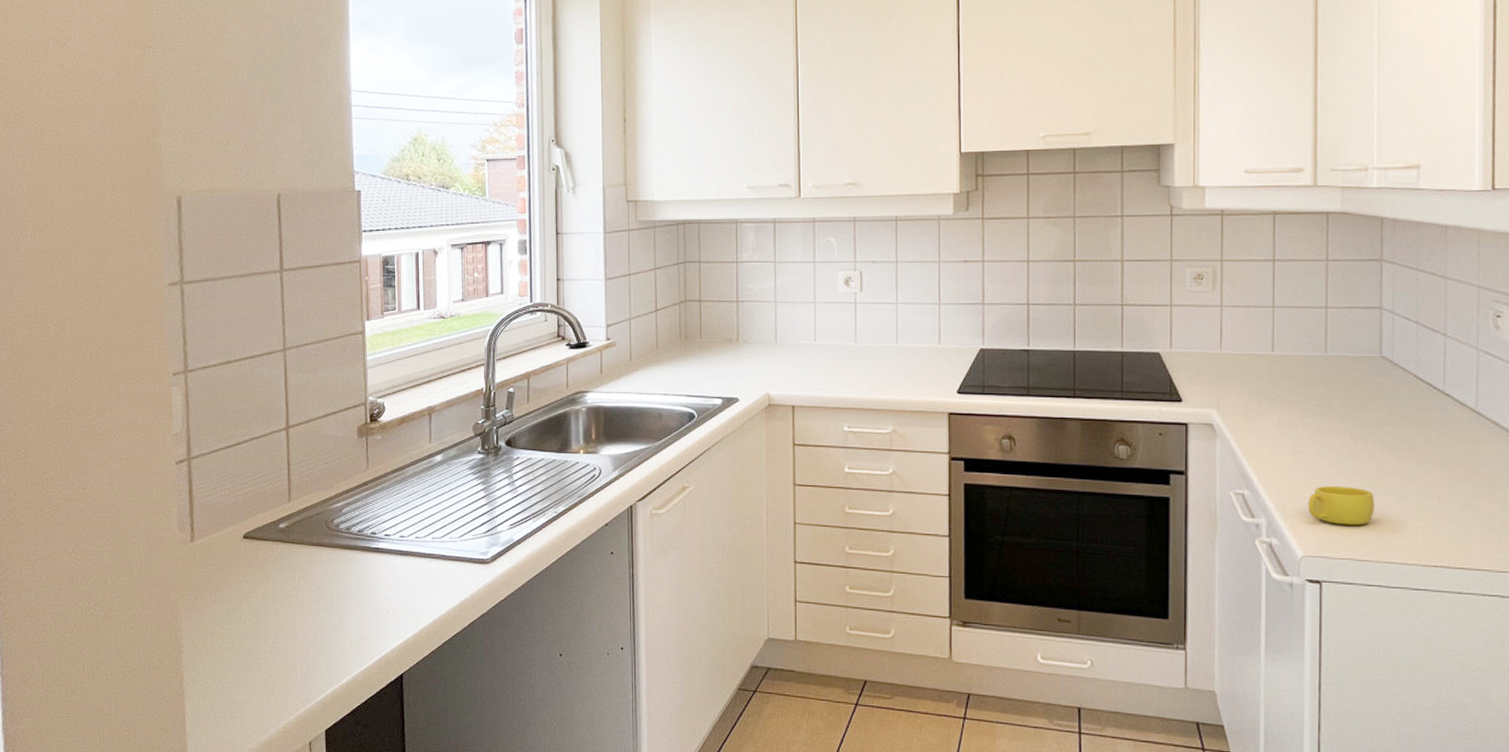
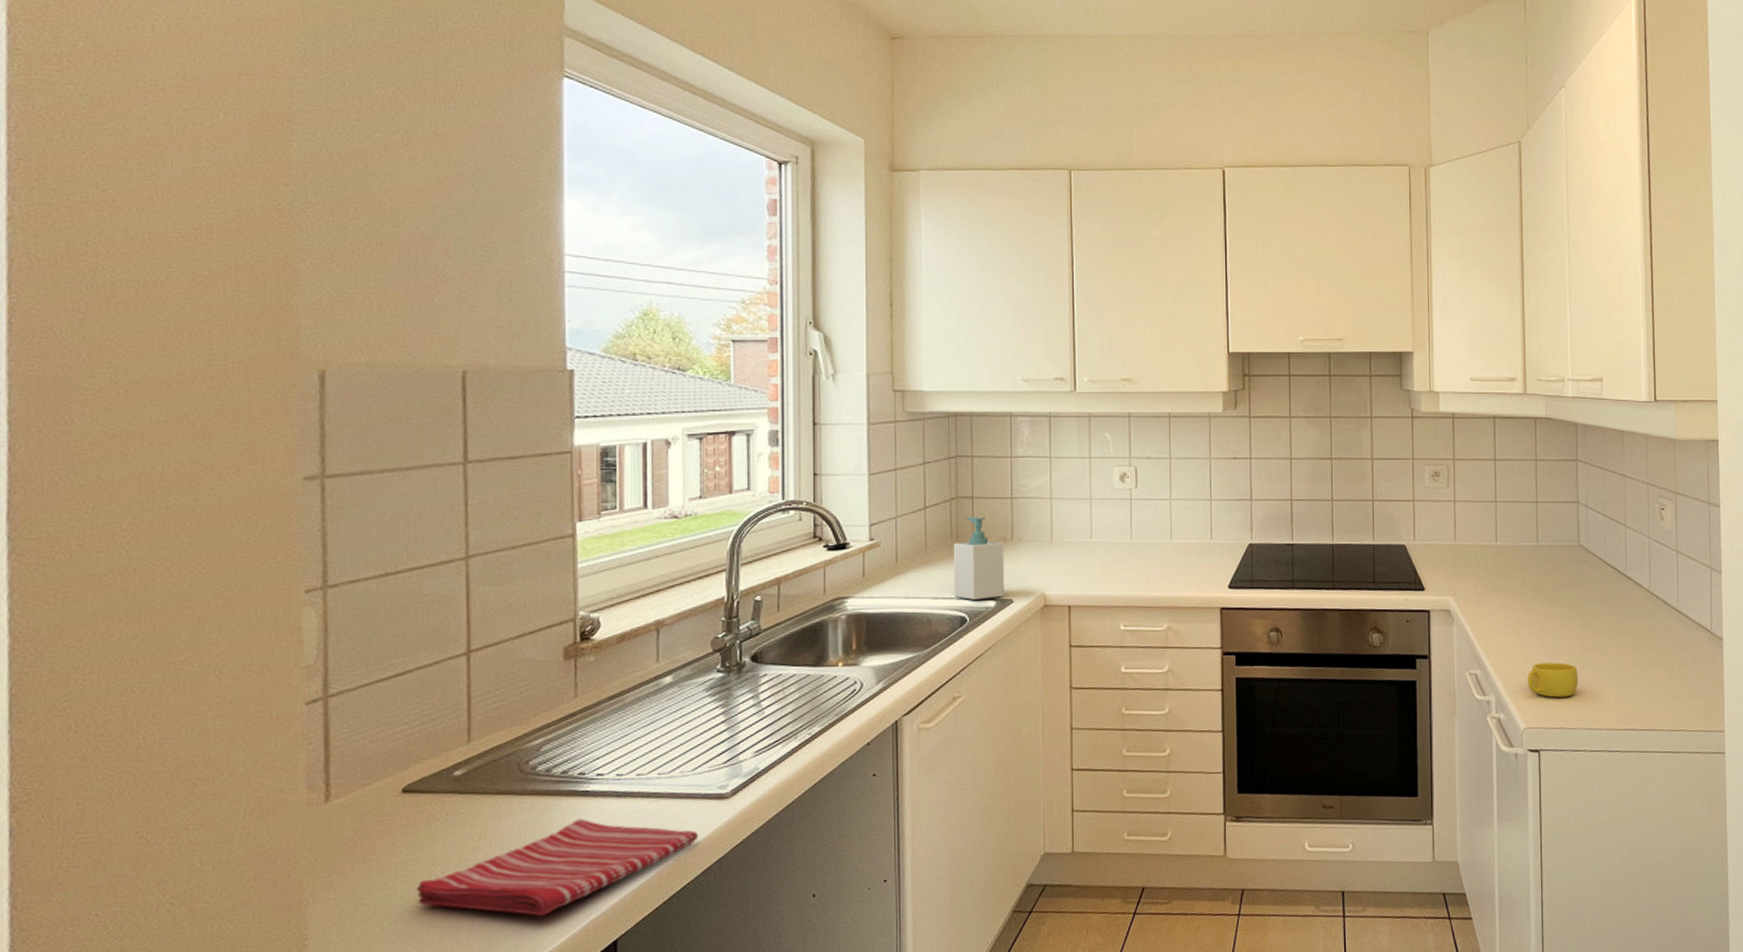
dish towel: none [255,570,466,648] -> present [417,818,699,916]
soap bottle: none [682,319,731,397] -> present [953,517,1005,600]

